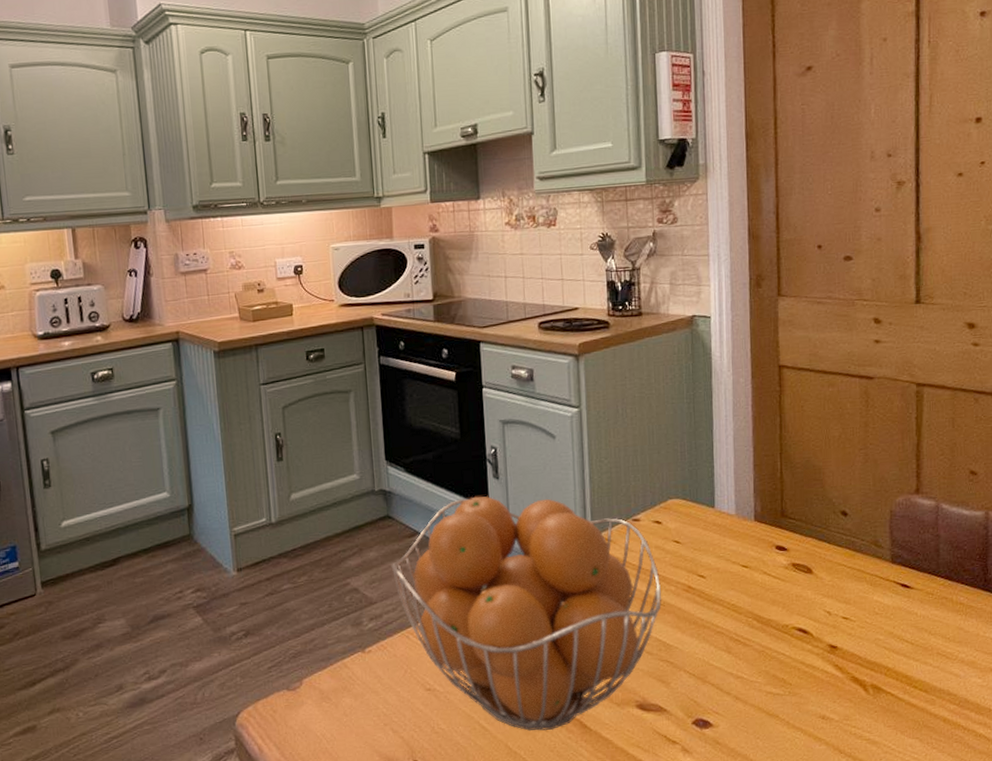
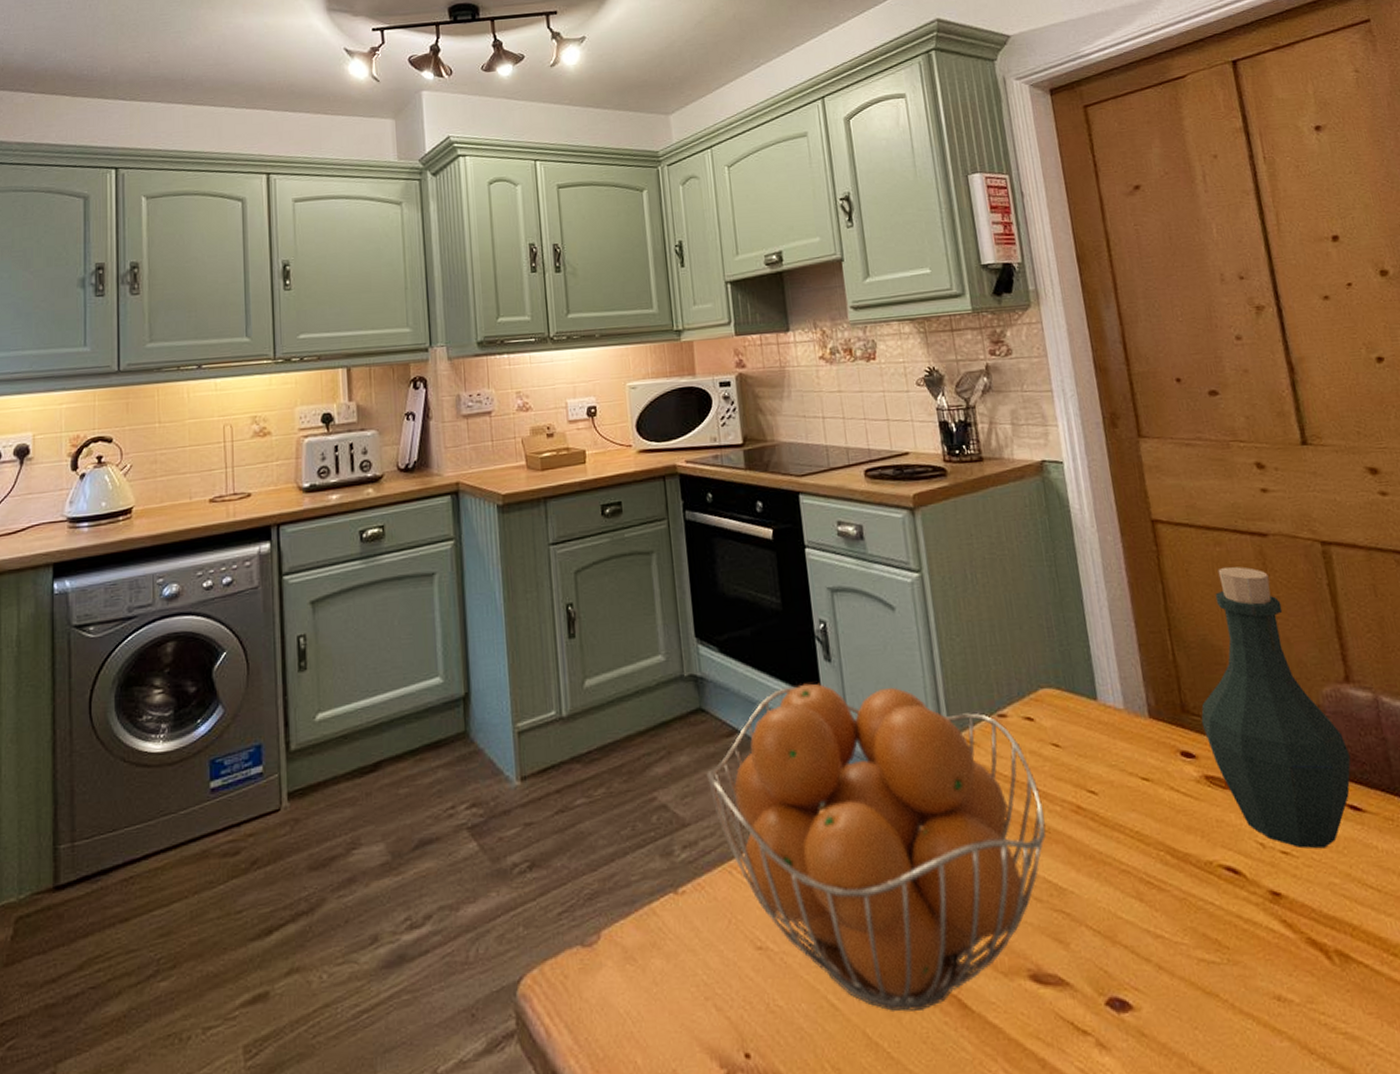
bottle: none [796,403,909,615] -> present [1201,566,1351,849]

